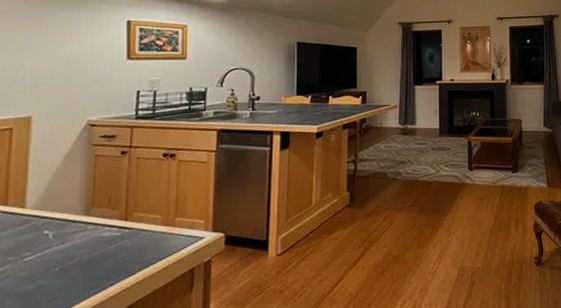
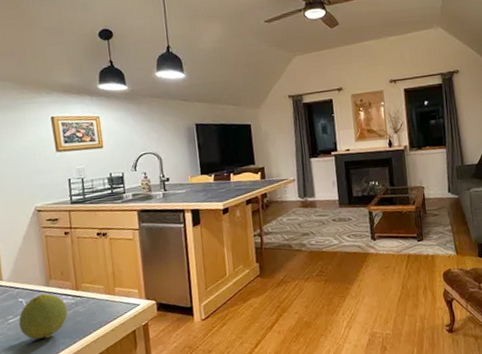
fruit: none [38,225,109,282] -> present [19,294,68,339]

